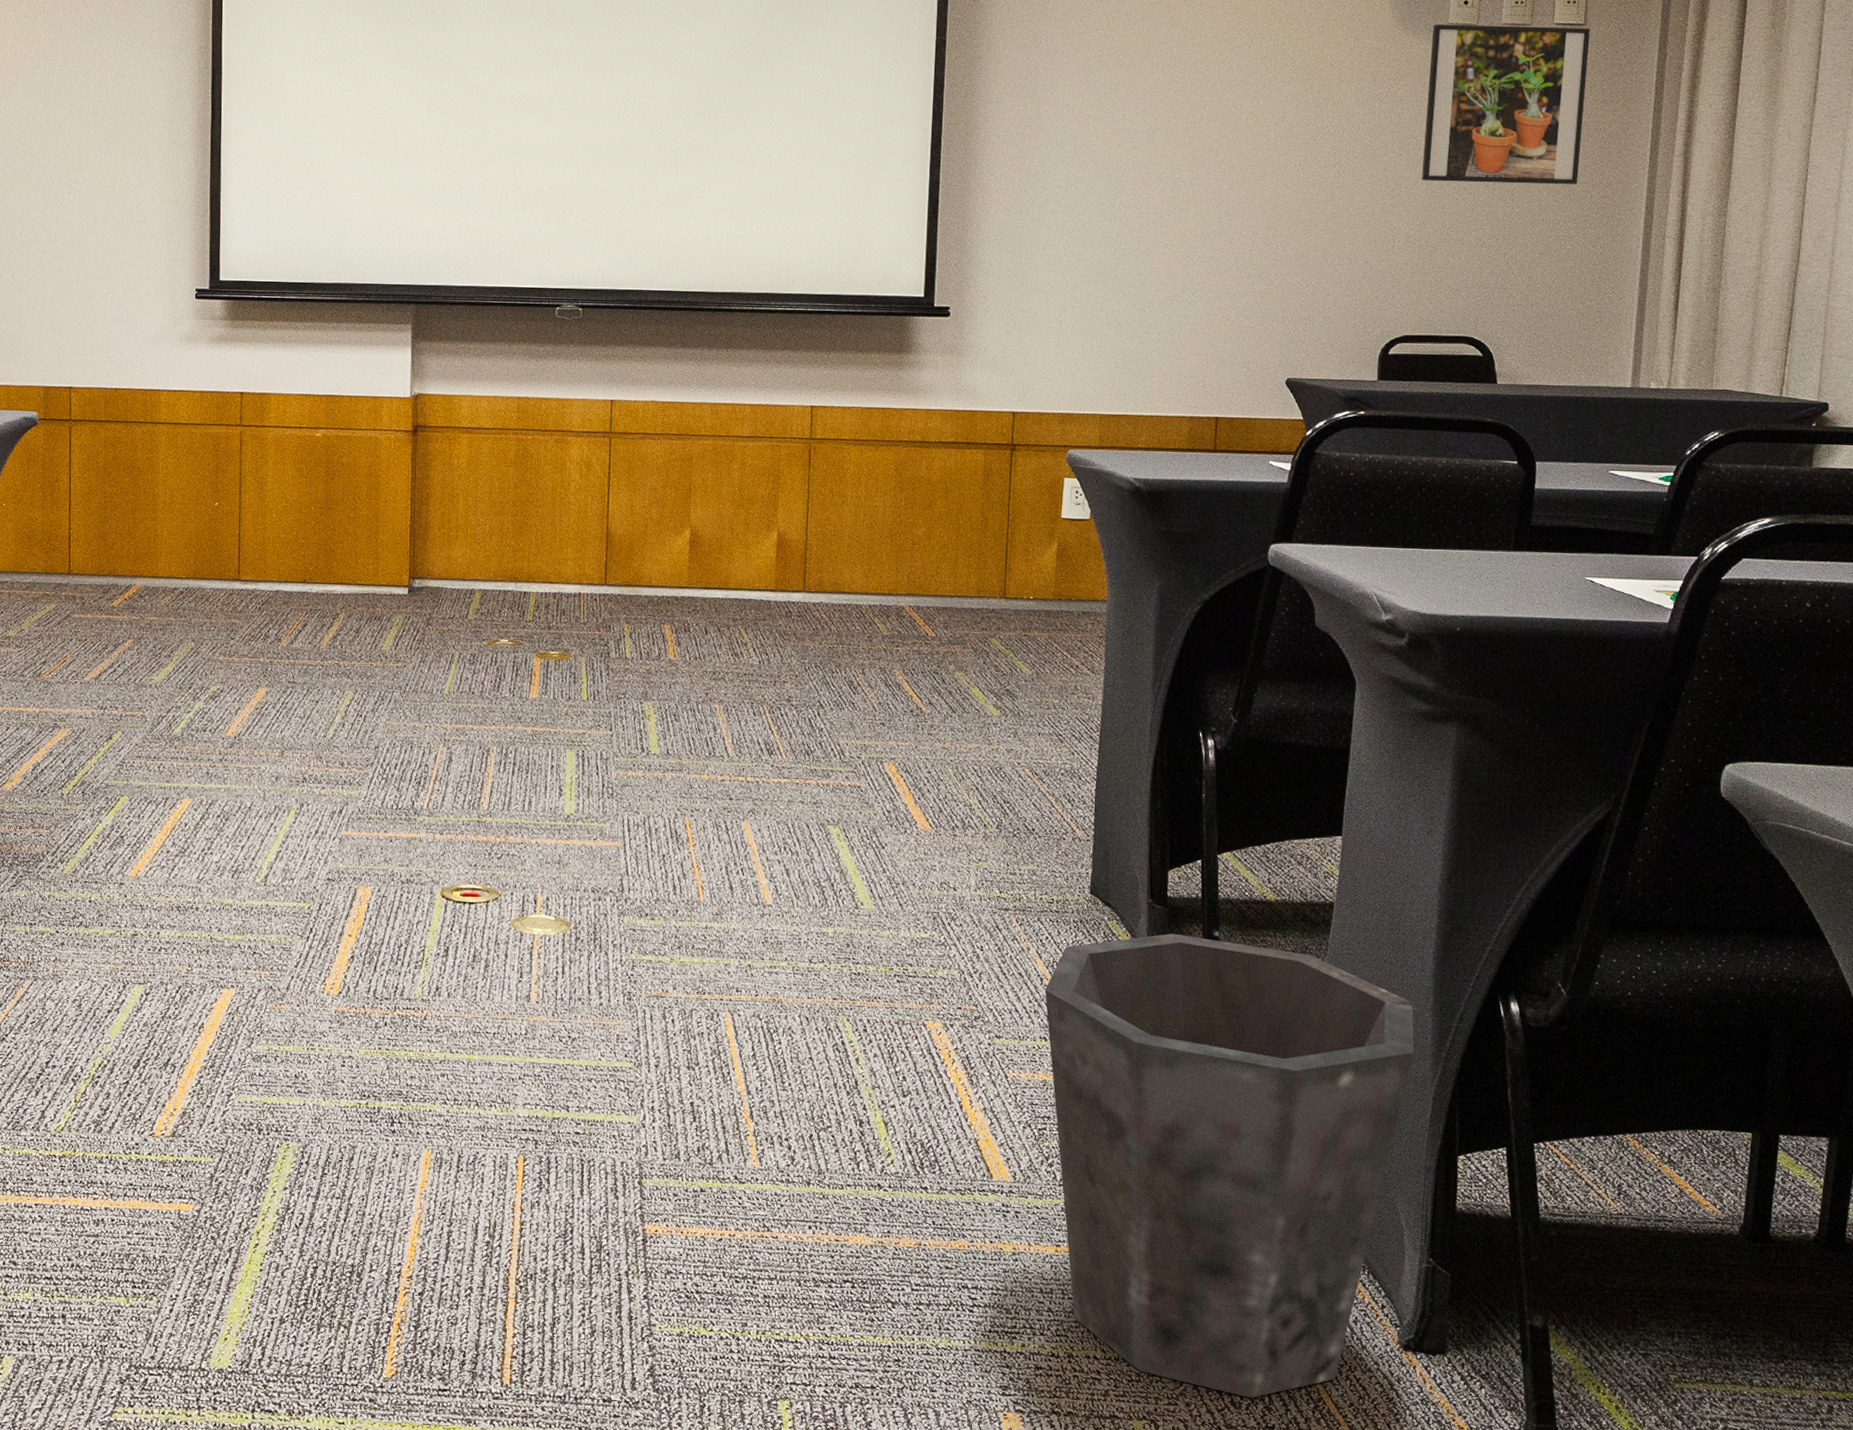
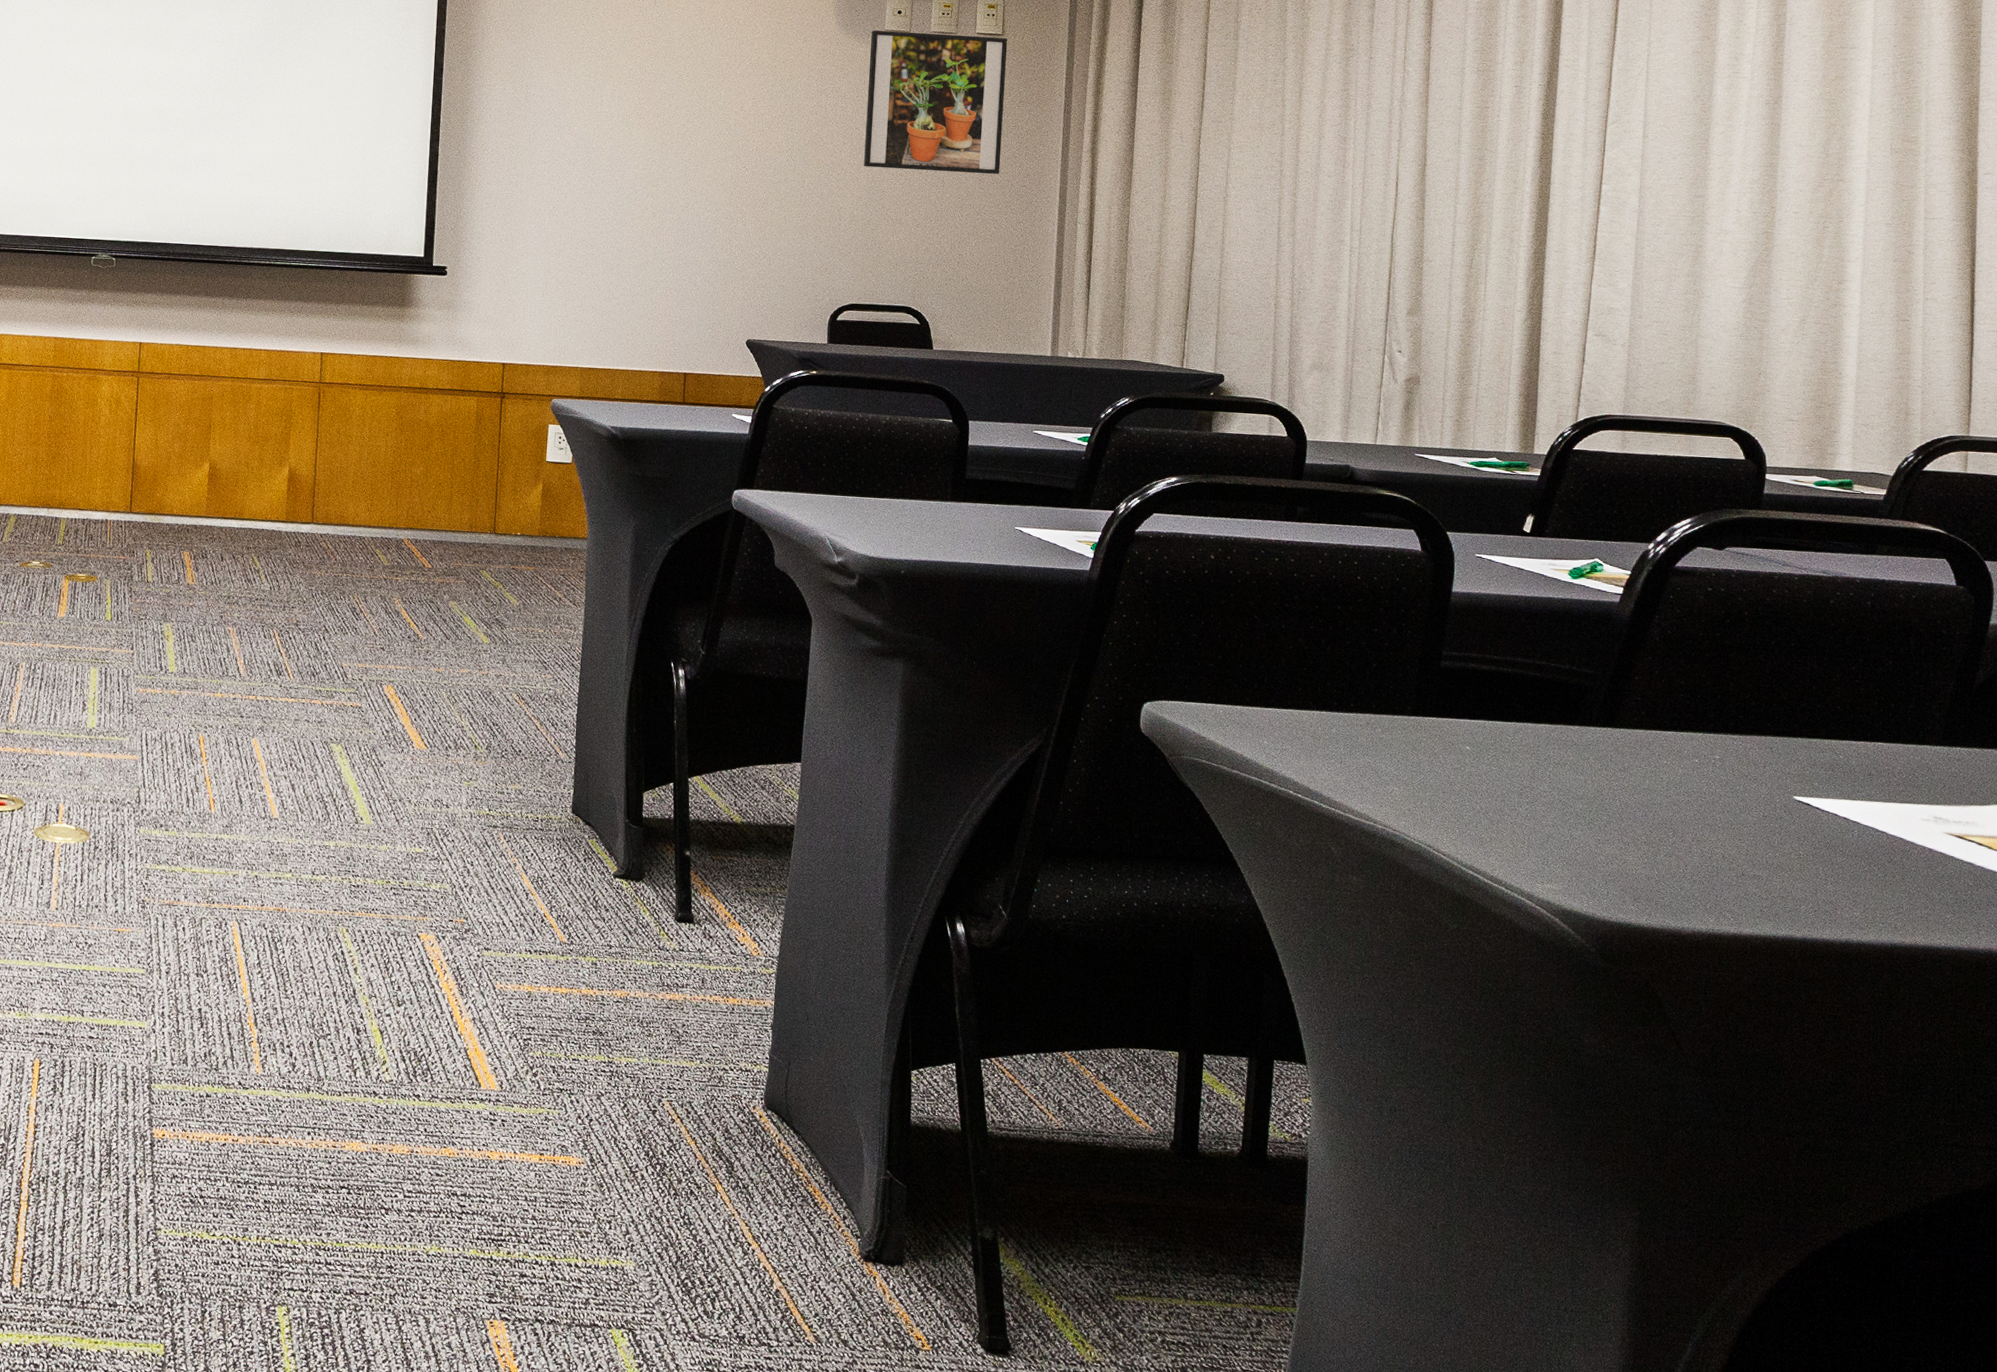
waste bin: present [1044,933,1414,1398] -> none [530,852,870,1307]

